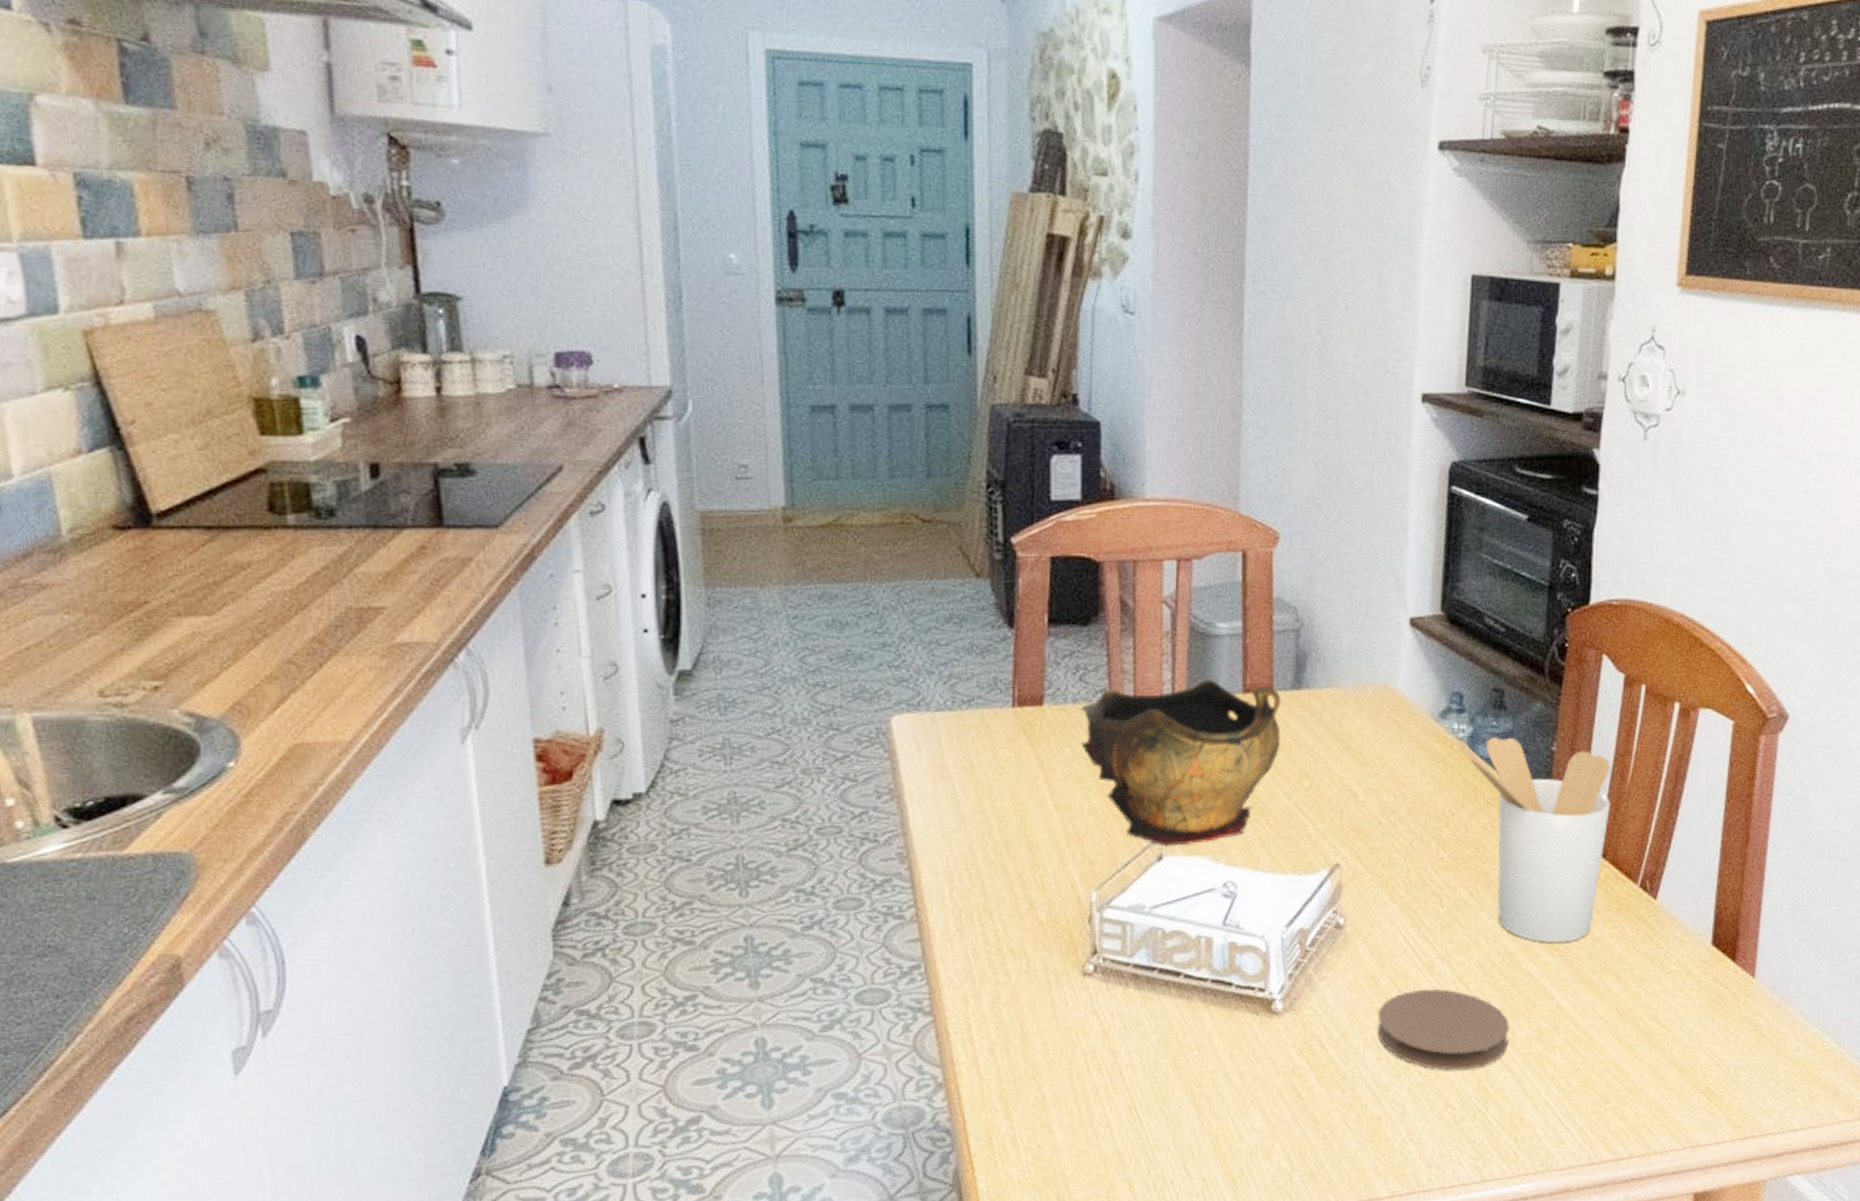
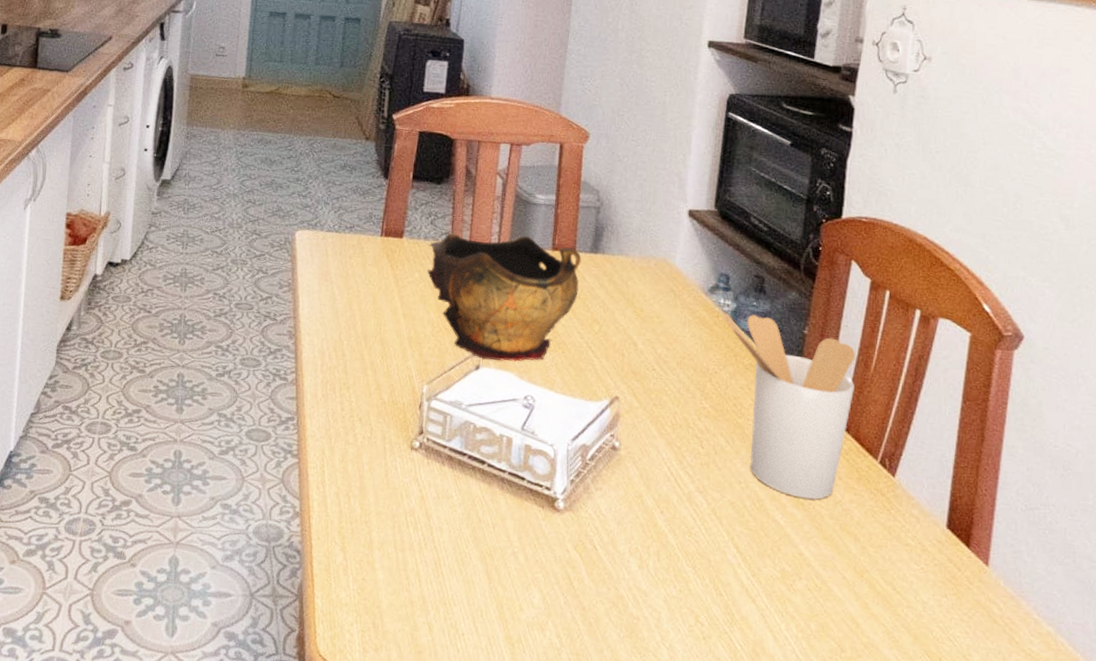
coaster: present [1377,989,1510,1070] -> none [640,514,756,594]

